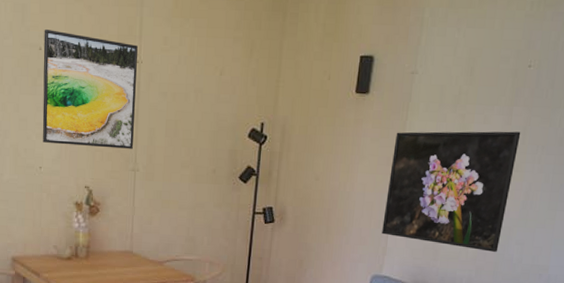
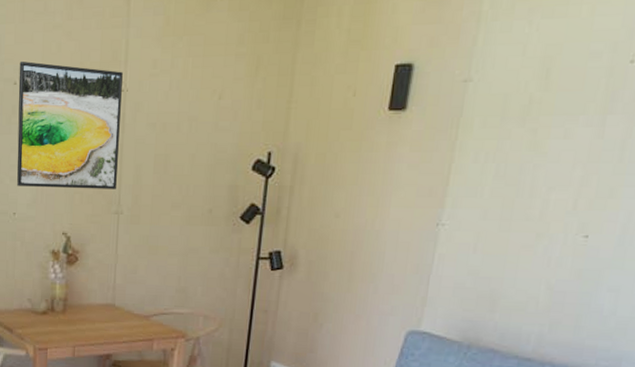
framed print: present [382,131,521,252] -> none [421,147,618,301]

